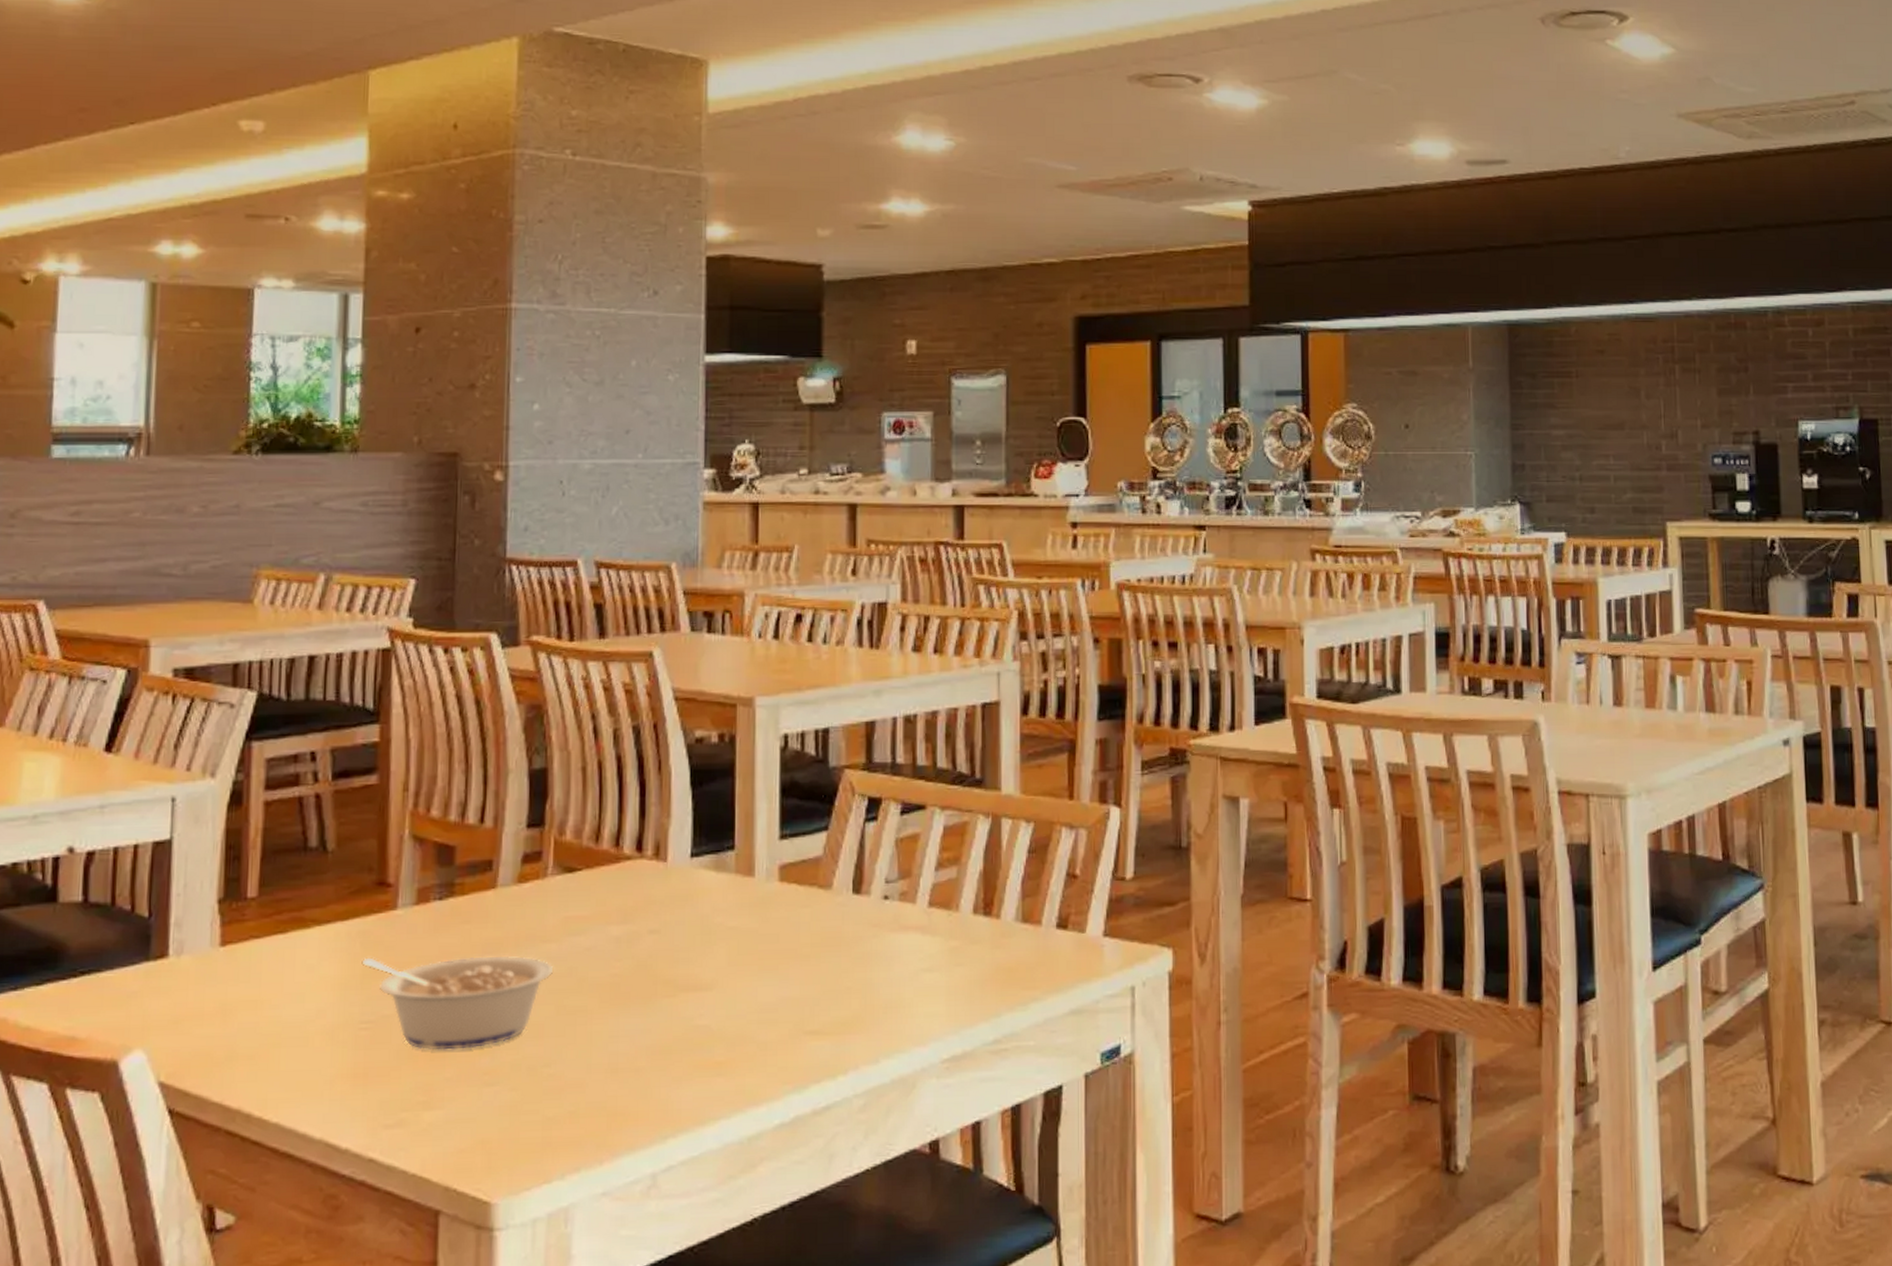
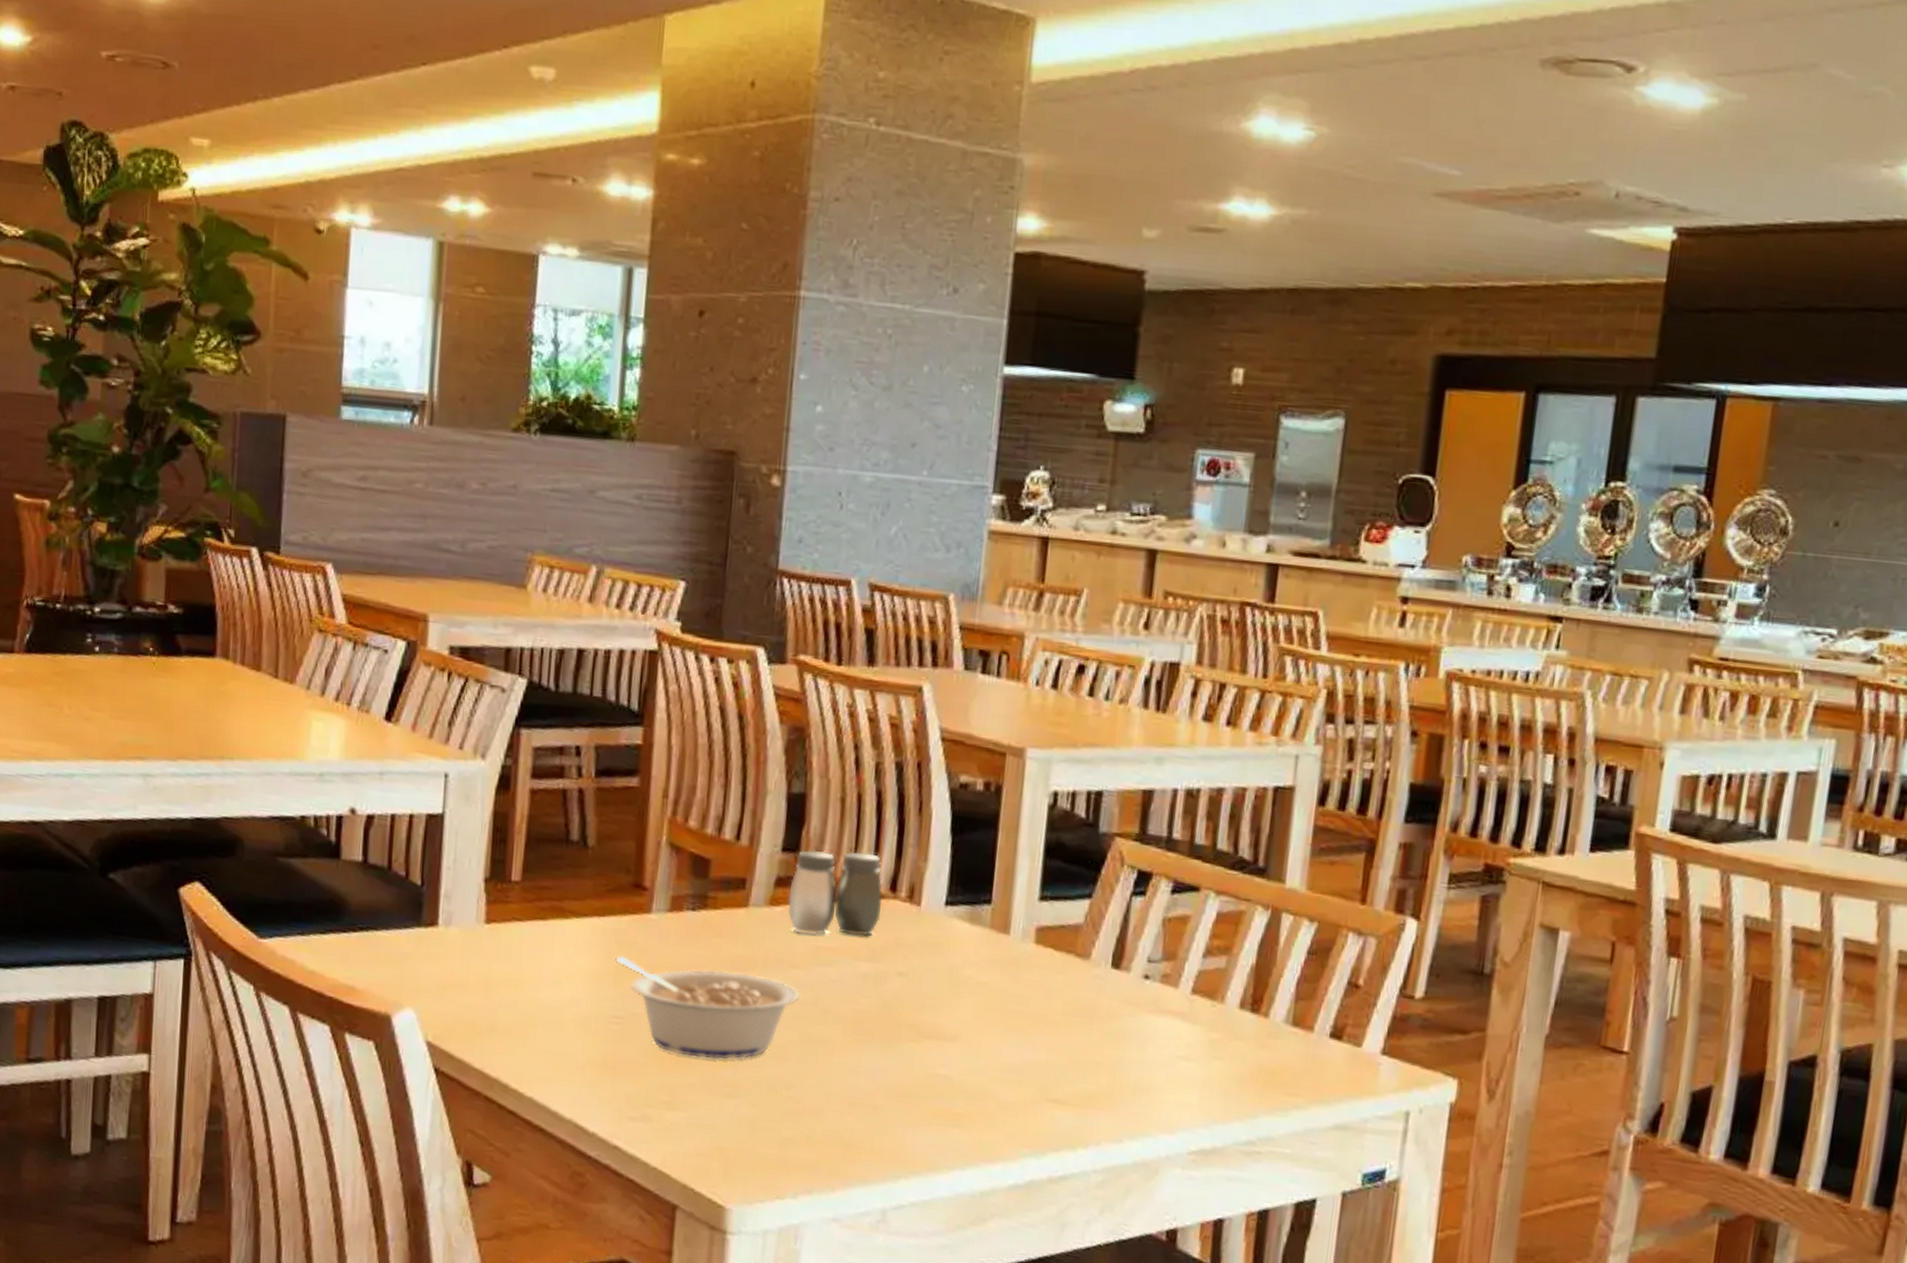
salt and pepper shaker: none [536,817,630,907] -> present [788,849,883,937]

